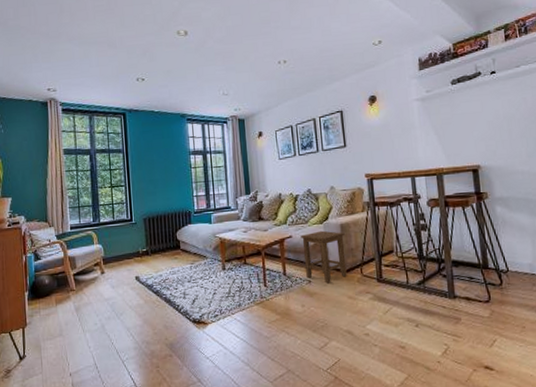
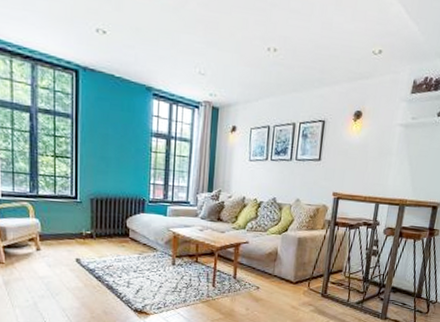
stool: present [300,230,347,284] -> none [256,241,301,292]

